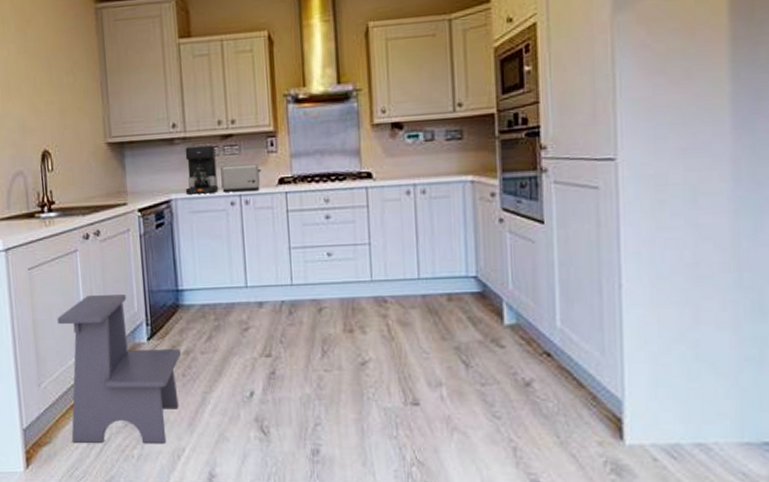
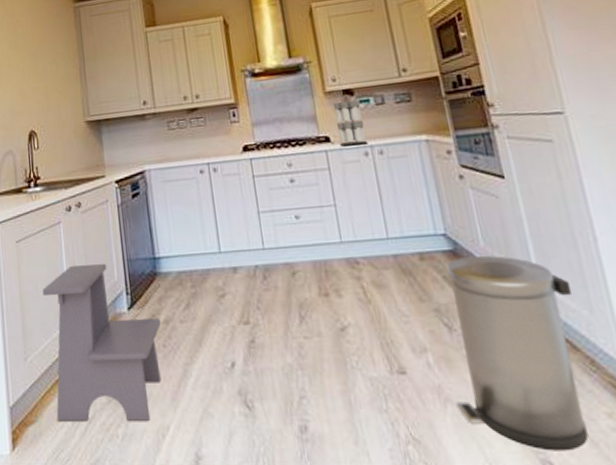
coffee maker: present [185,145,219,195] -> none [155,118,189,165]
toaster: present [221,164,262,192] -> none [189,133,227,162]
spice rack: none [379,128,411,184] -> present [332,95,368,147]
pedal bin: none [463,298,589,473] -> present [447,255,589,451]

